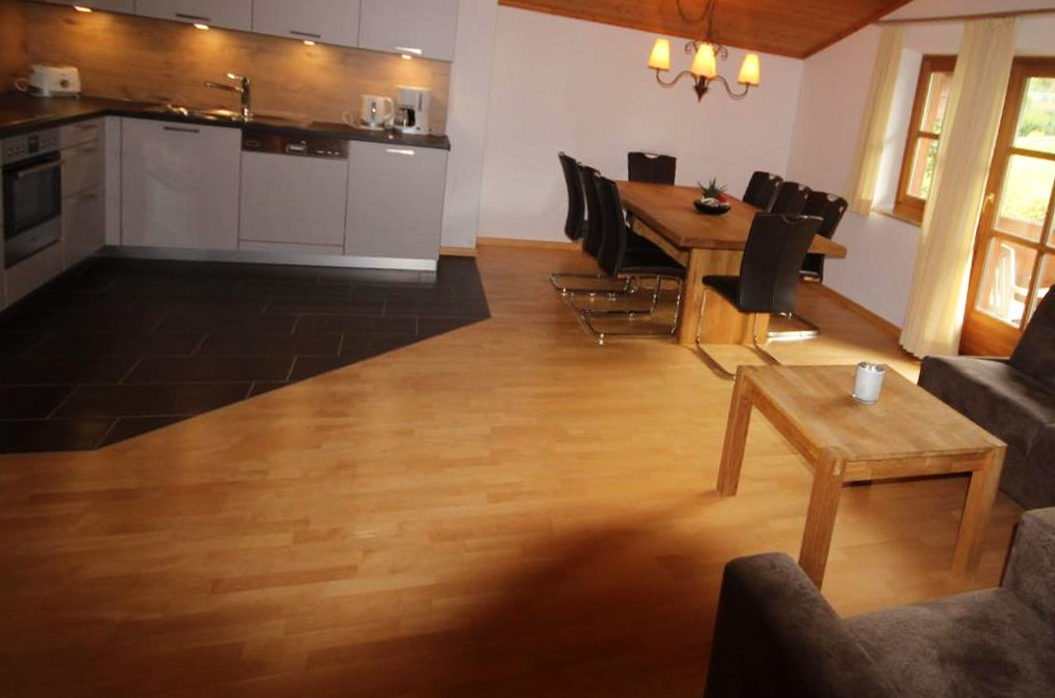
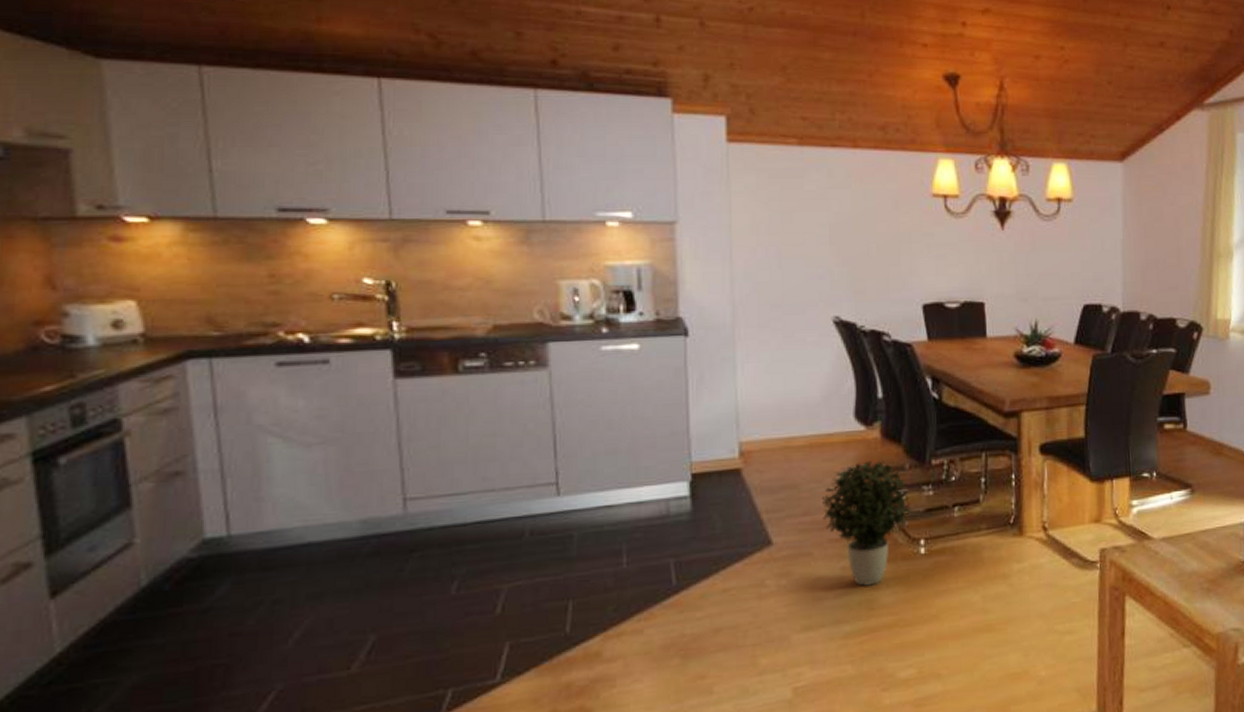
potted plant: none [530,267,599,362] -> present [822,460,913,586]

